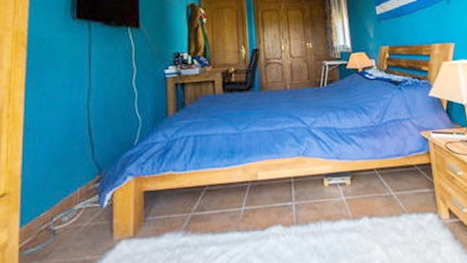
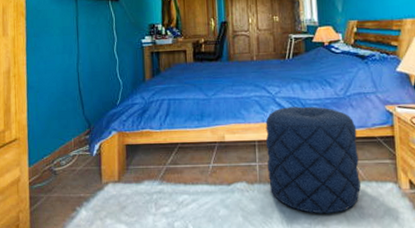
pouf: none [301,136,402,255] -> present [265,106,361,214]

